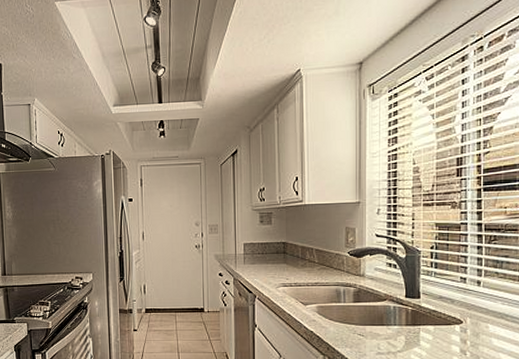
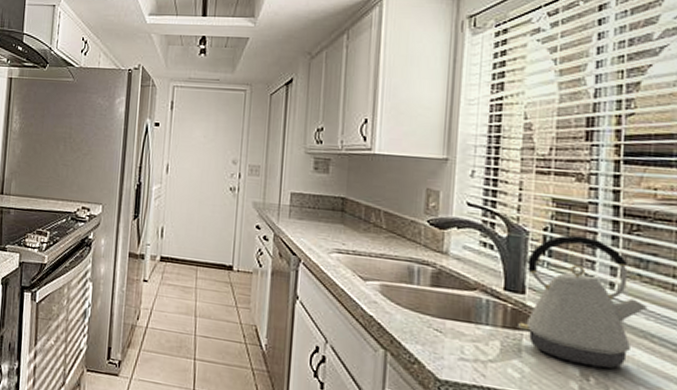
kettle: none [417,250,503,344] -> present [518,235,648,369]

